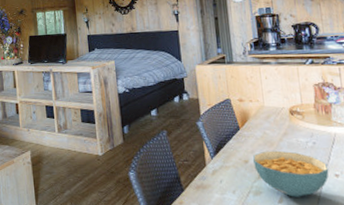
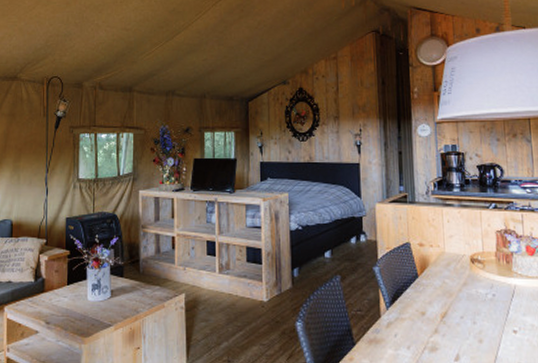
cereal bowl: present [253,150,329,197] -> none [431,302,508,355]

